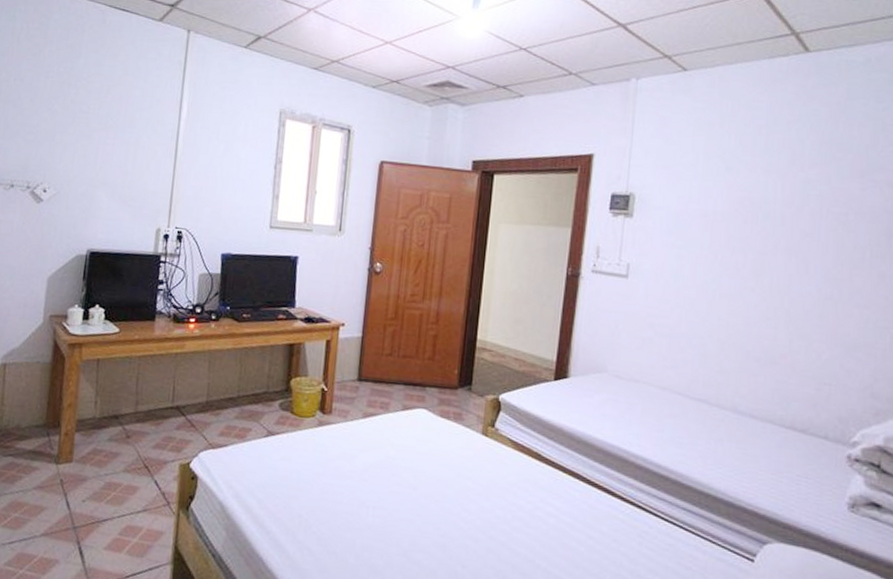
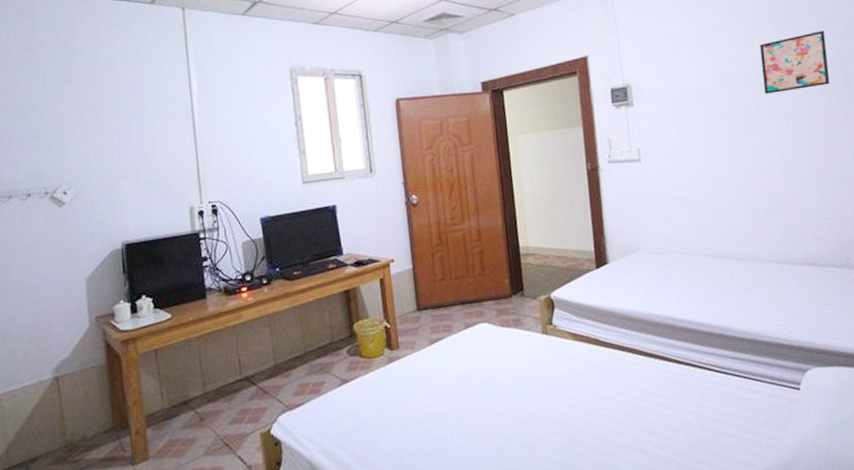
wall art: none [786,175,874,237] -> present [759,30,830,94]

